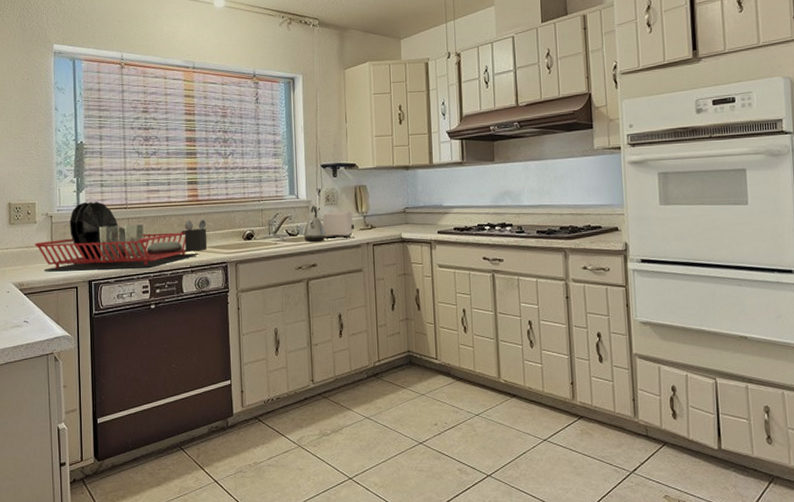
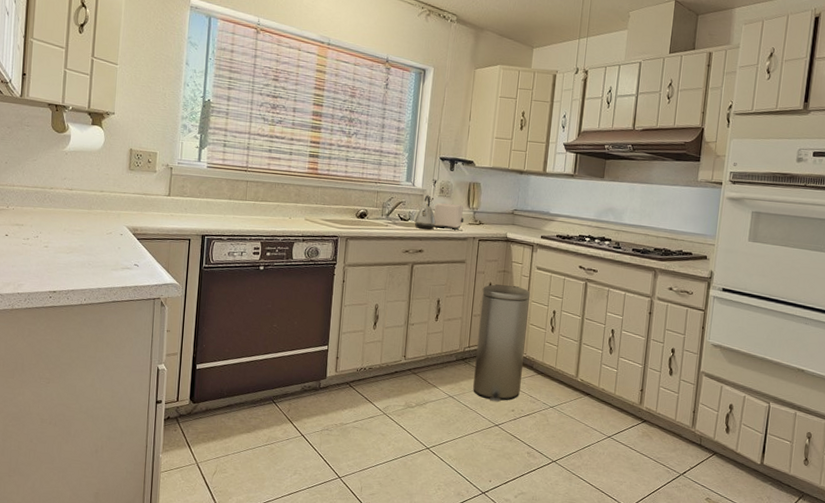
dish rack: present [35,202,208,272] -> none [152,159,323,231]
pedal bin: none [384,289,440,418] -> present [473,284,531,403]

